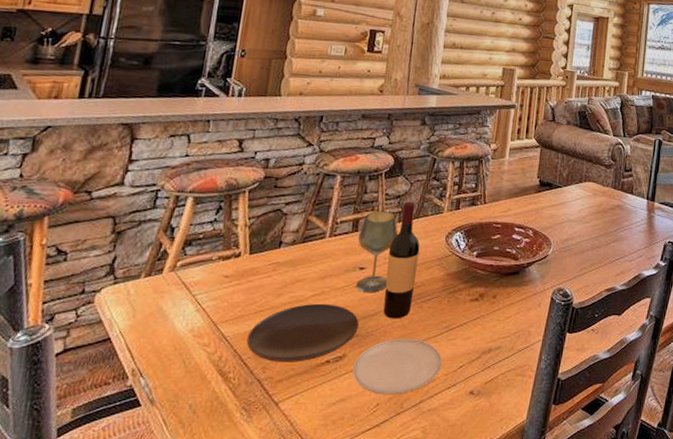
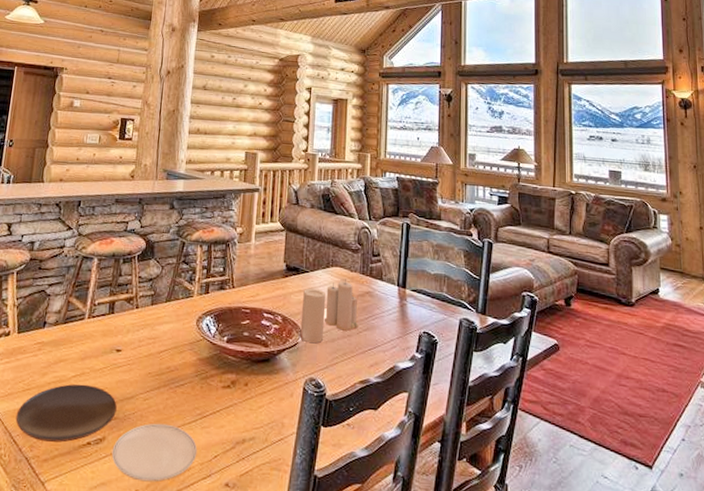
wine glass: present [356,211,399,293] -> none [113,293,152,376]
wine bottle: present [383,201,420,319] -> none [139,284,173,404]
candle: none [550,202,578,256] -> present [300,288,326,344]
candle: none [575,193,608,243] -> present [325,278,359,331]

